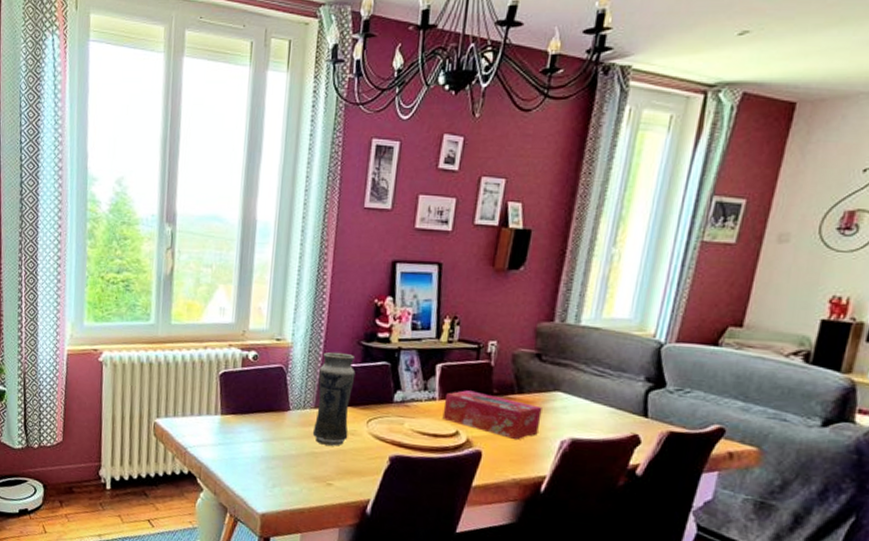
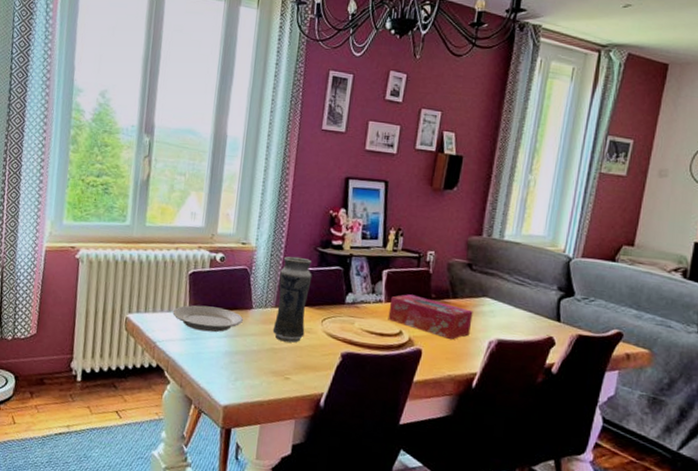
plate: none [203,407,281,437] -> present [172,305,244,333]

